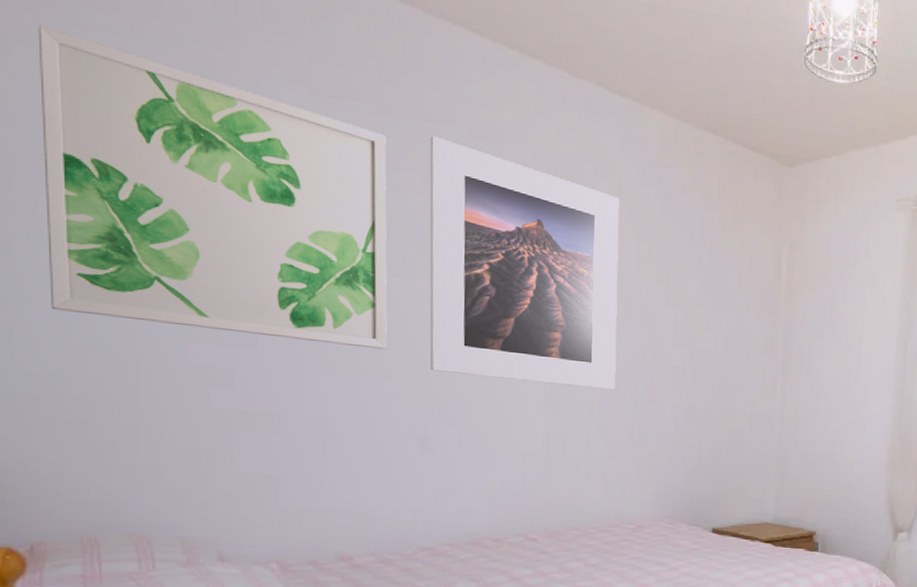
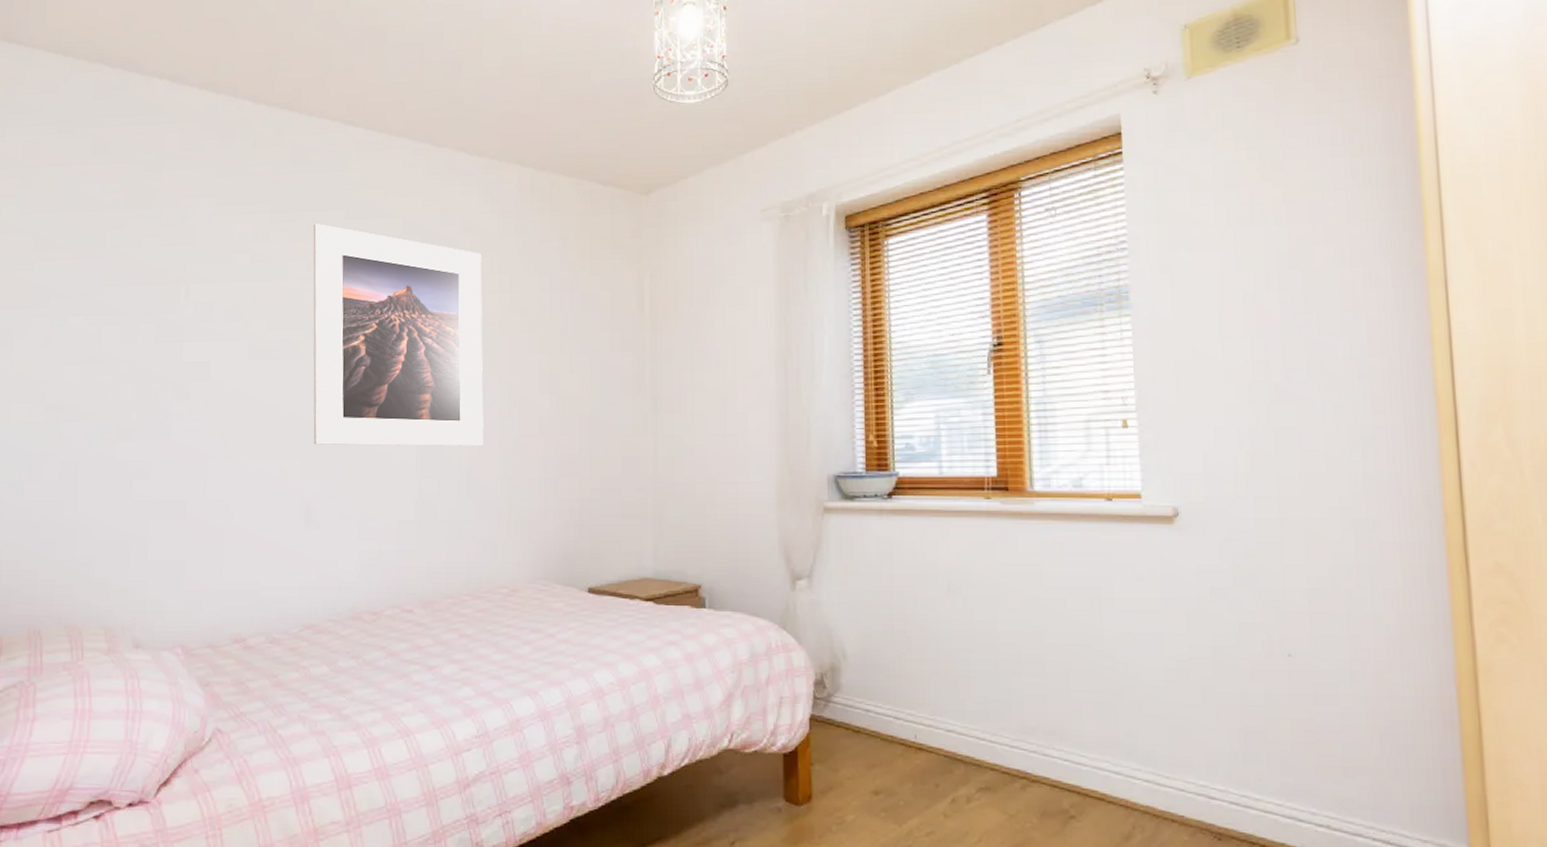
wall art: present [38,25,387,350] -> none [18,187,277,429]

